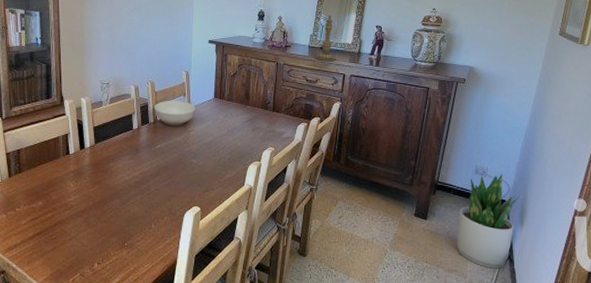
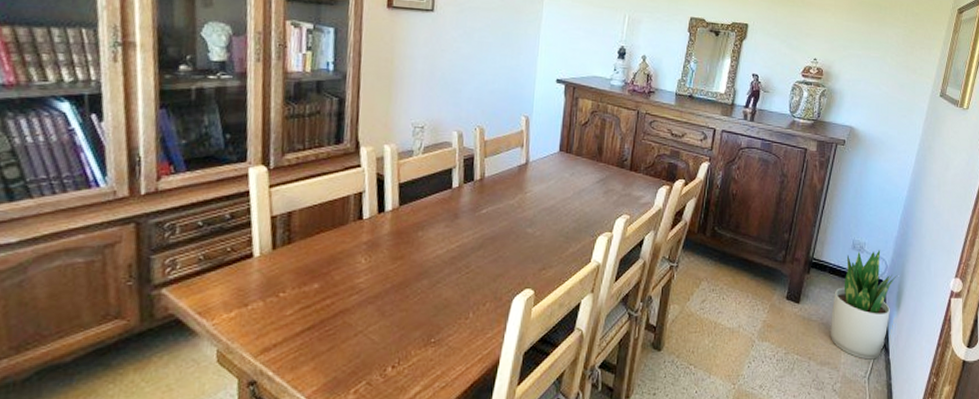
bowl: present [154,100,196,126] -> none [481,152,536,186]
candlestick: present [315,14,336,62] -> none [683,57,706,114]

